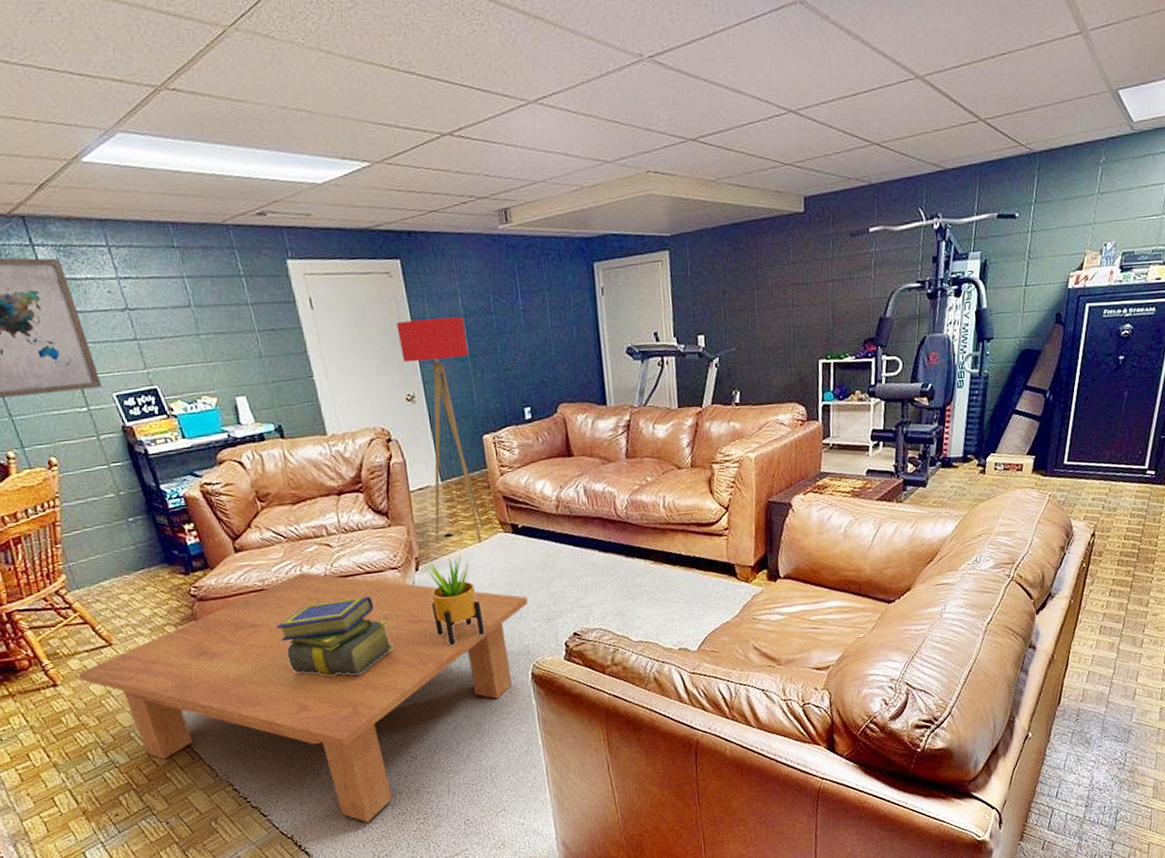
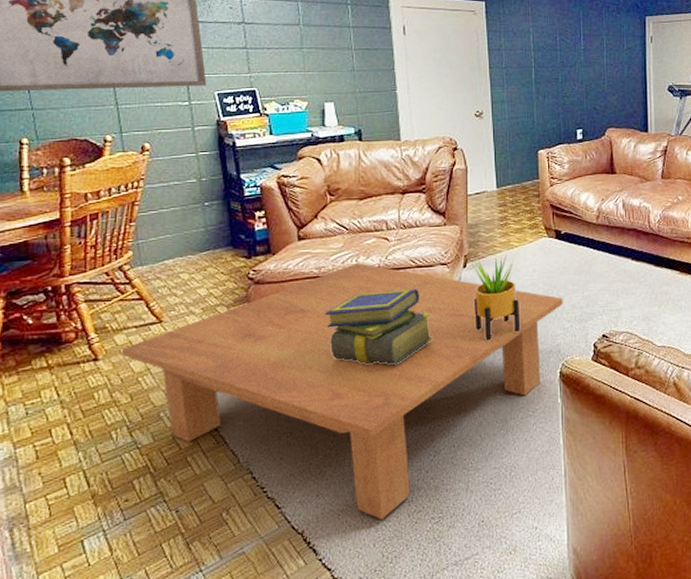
floor lamp: present [396,316,483,542] -> none [475,50,534,244]

